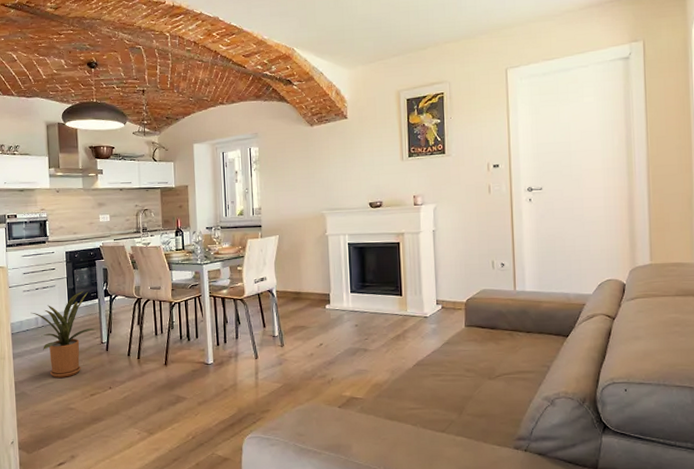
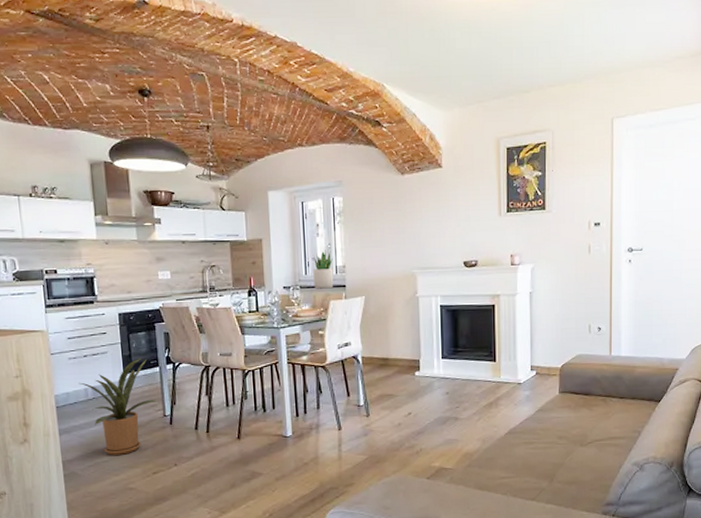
planter: none [232,194,251,229] -> present [313,249,334,289]

